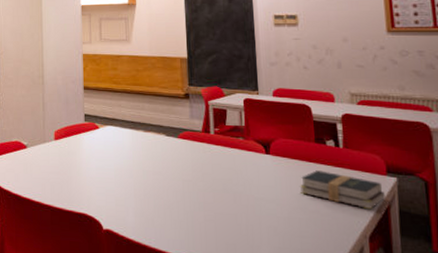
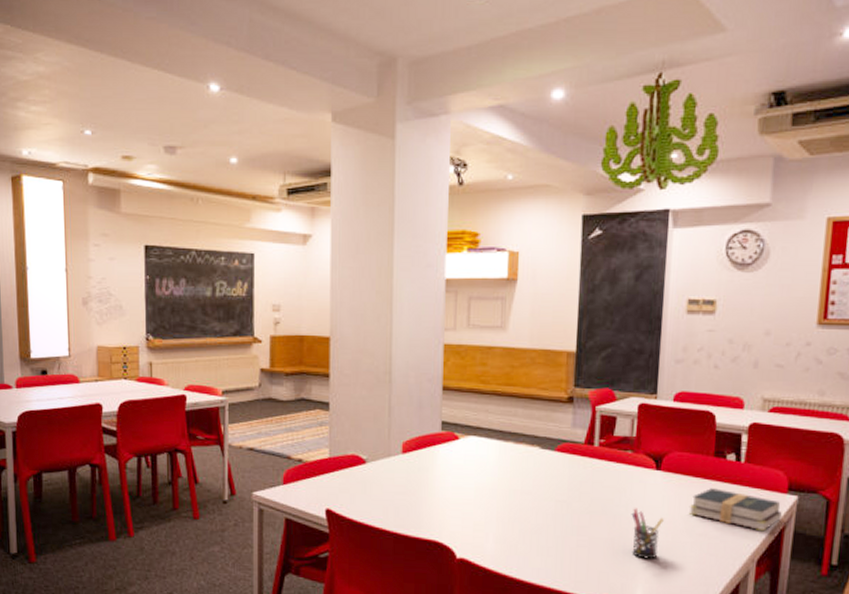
pen holder: none [249,187,278,234] -> present [631,508,664,559]

